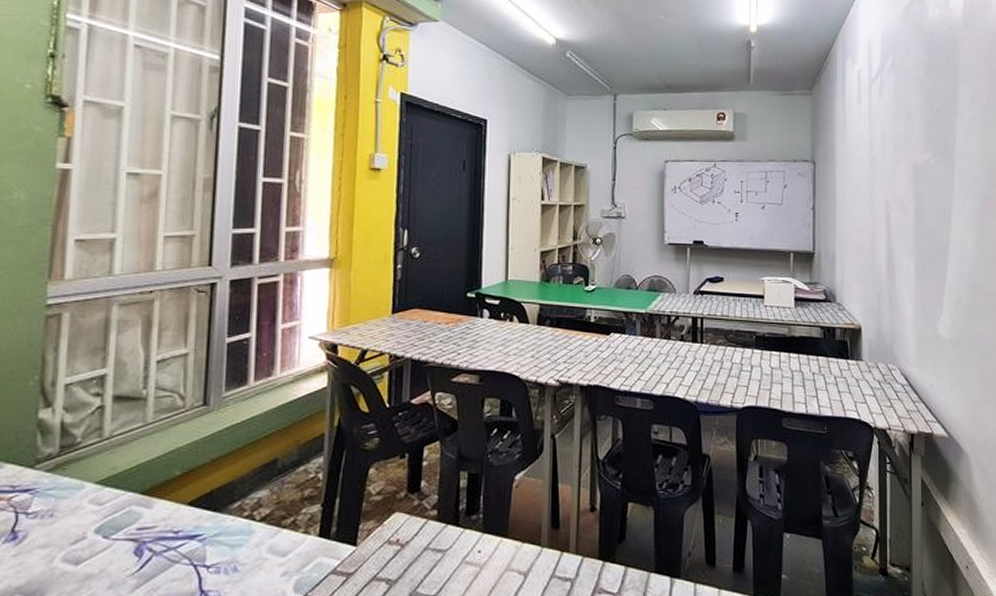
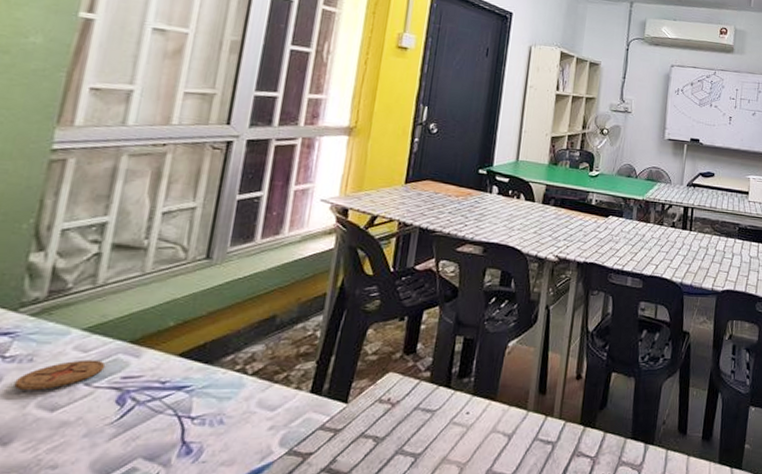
coaster: none [39,512,121,545] -> present [14,359,106,390]

